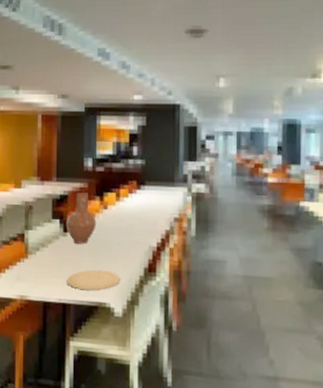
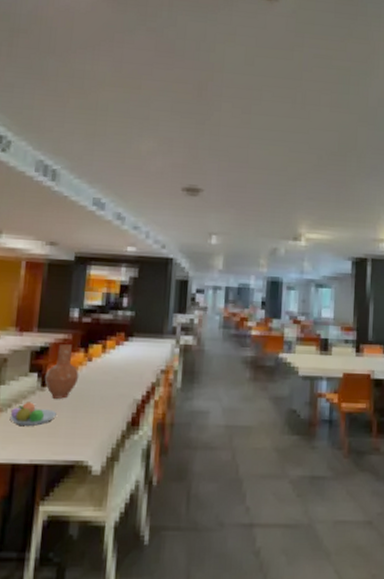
fruit bowl: none [38,246,79,268] -> present [9,402,56,426]
plate: present [66,269,121,291] -> none [40,425,102,449]

